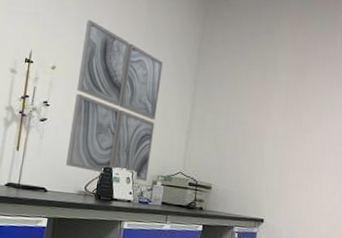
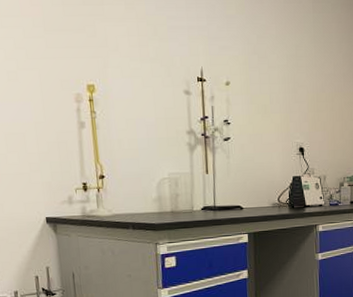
wall art: present [65,20,163,182] -> none [253,27,335,185]

